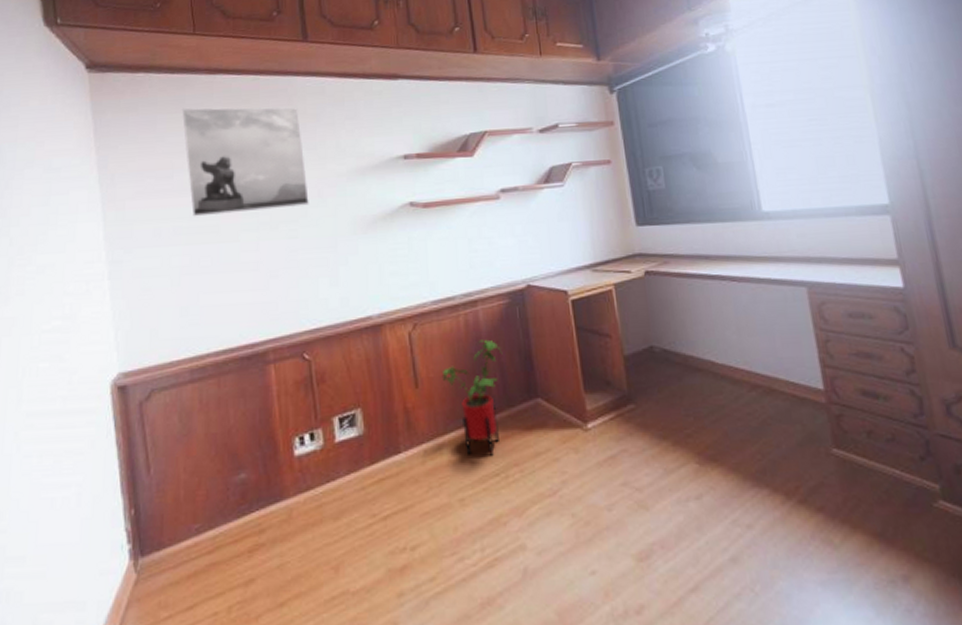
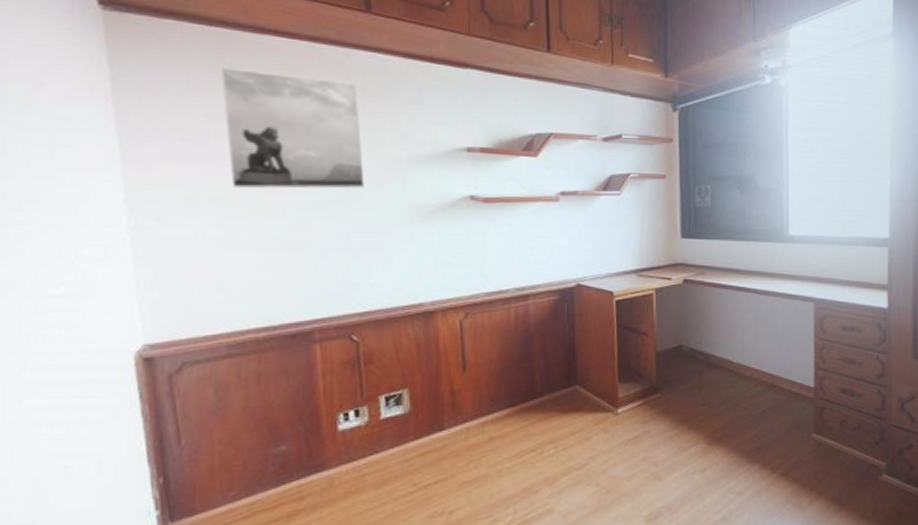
house plant: present [441,339,503,456] -> none [489,331,549,434]

